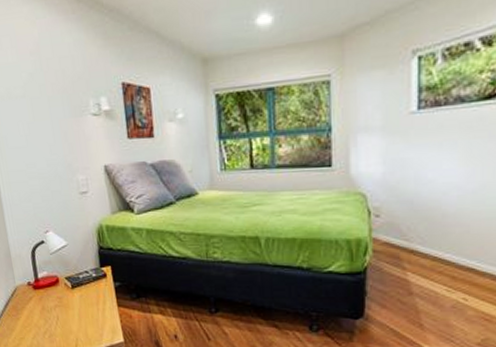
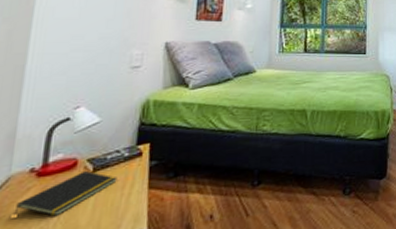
notepad: none [26,286,92,321] -> present [13,170,118,216]

